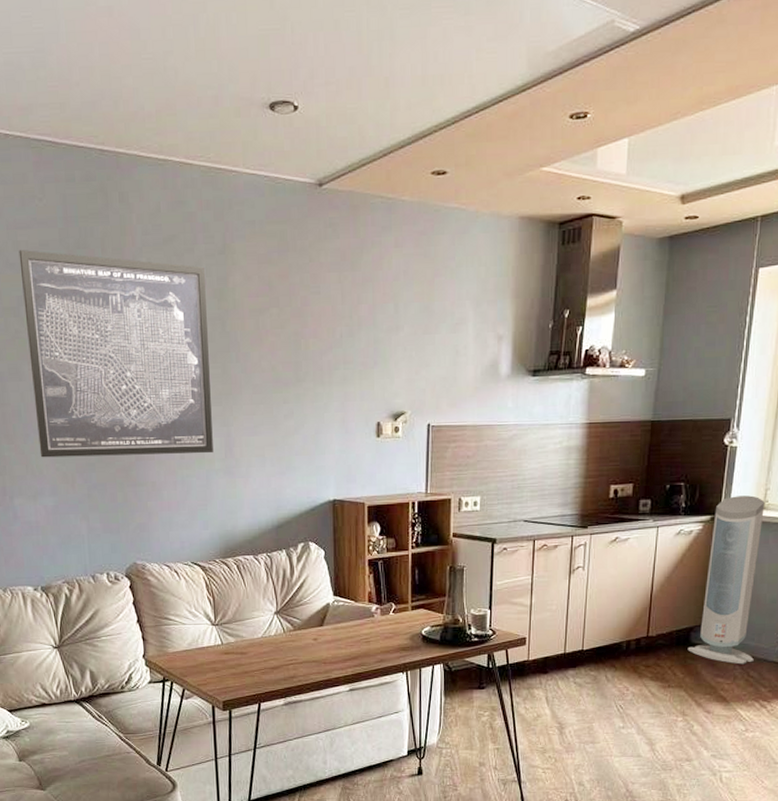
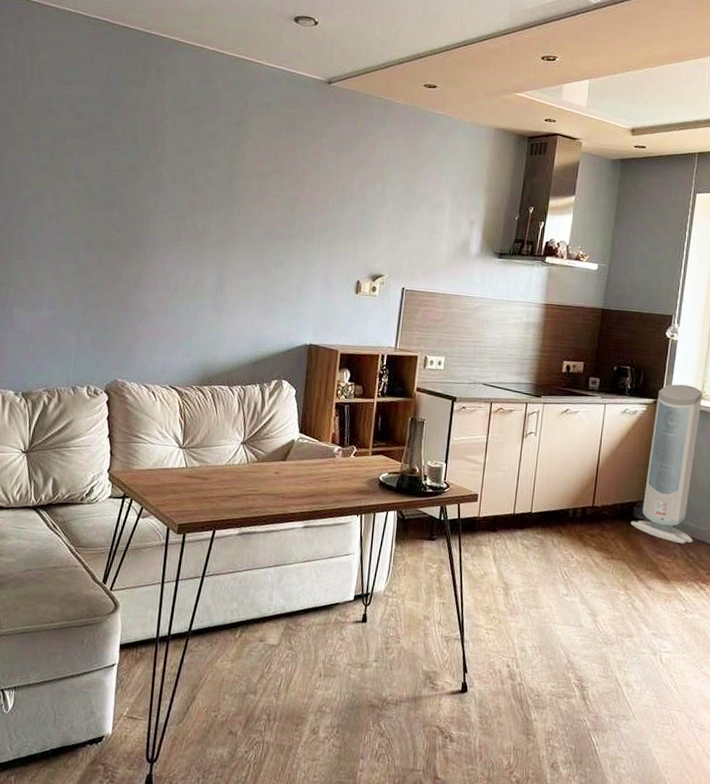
wall art: present [18,250,213,458] -> none [45,101,221,290]

